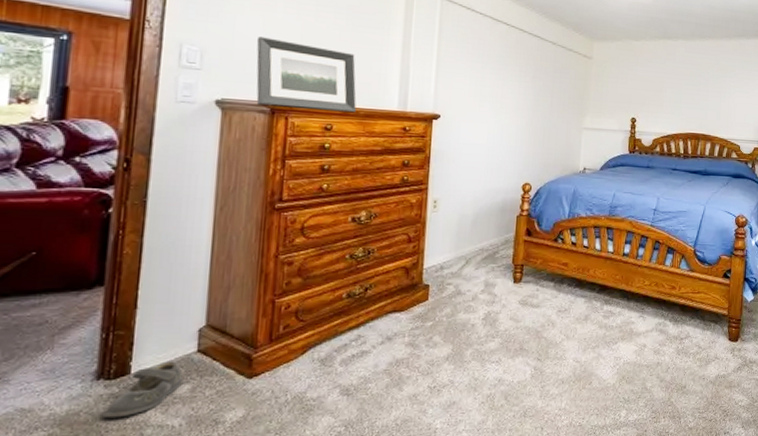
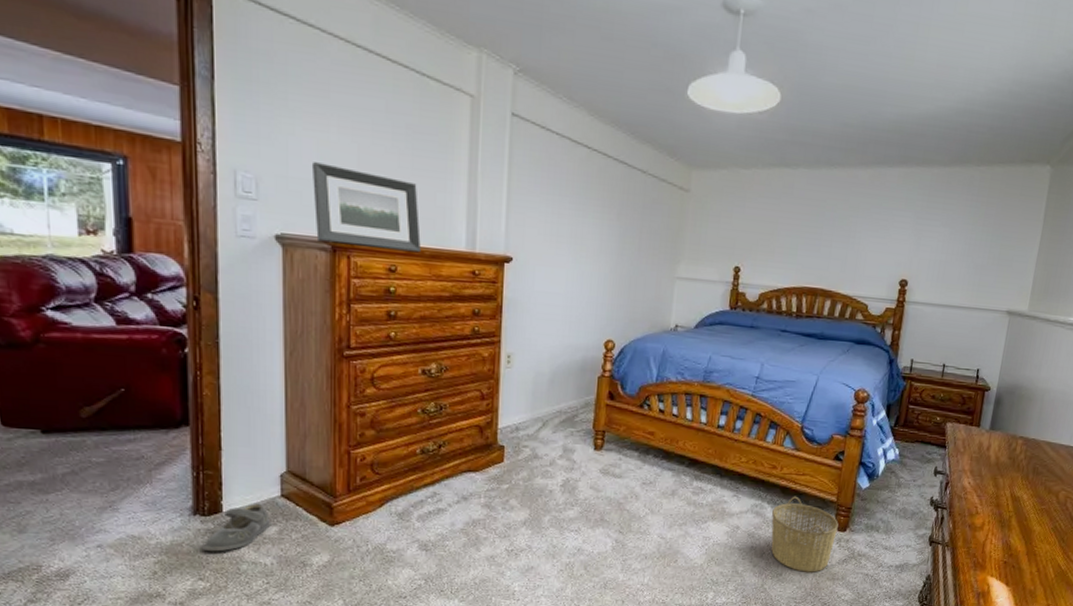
basket: none [673,312,731,383] -> present [771,496,839,573]

